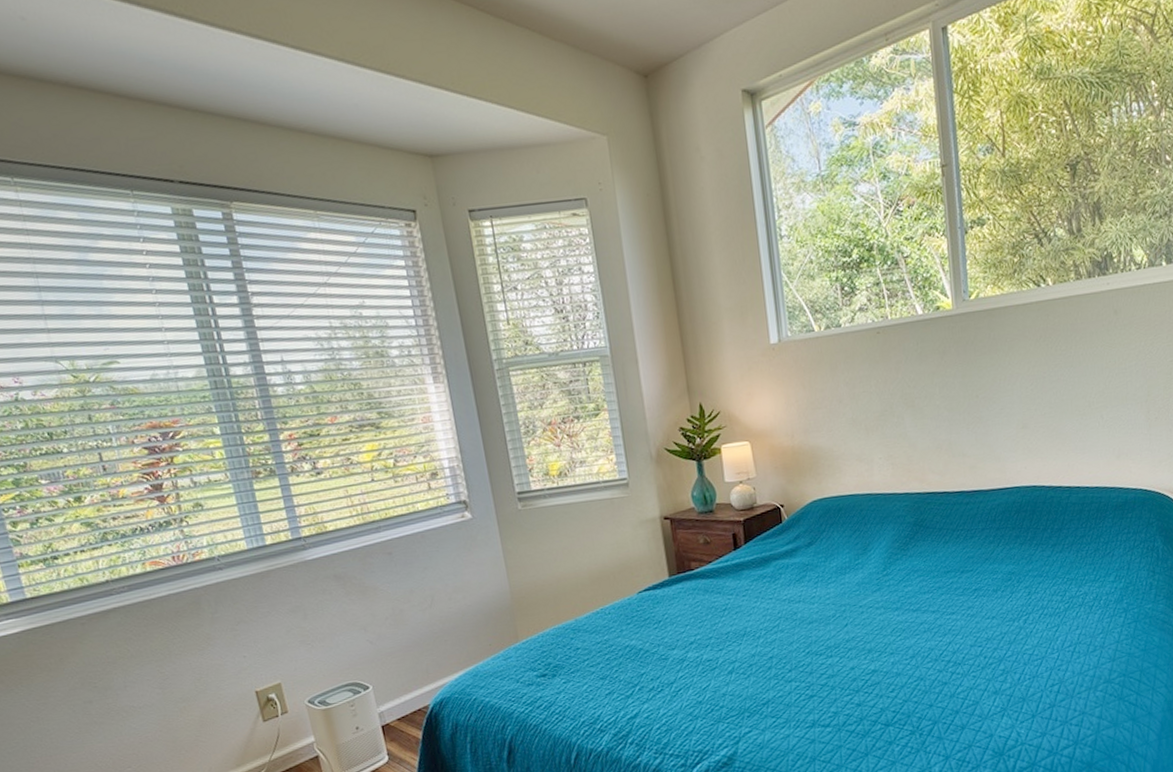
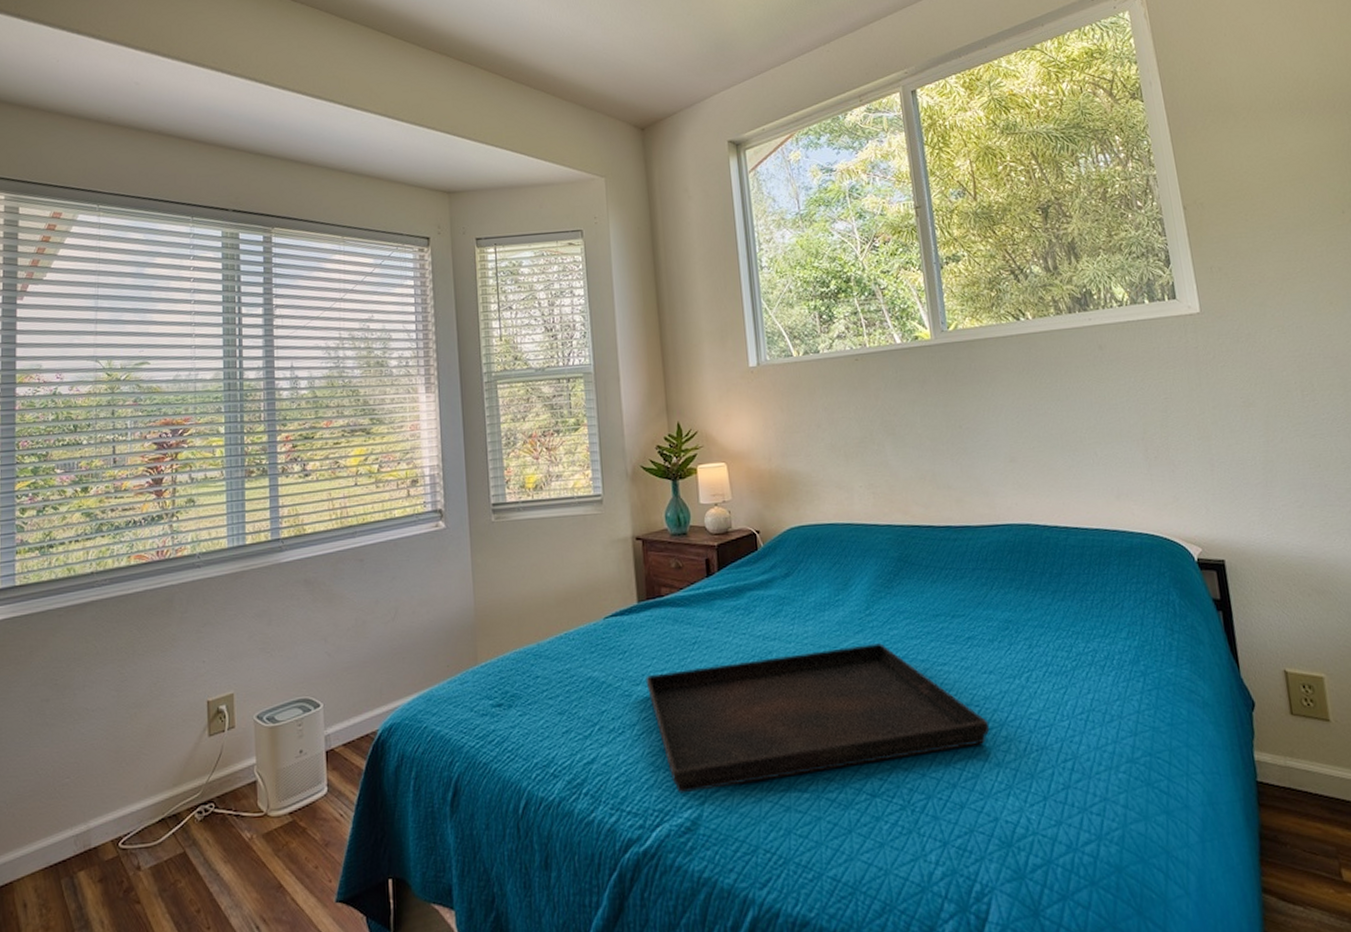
serving tray: none [680,599,990,736] -> present [646,643,990,794]

